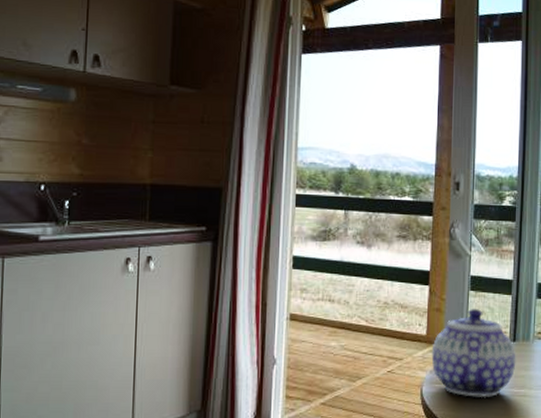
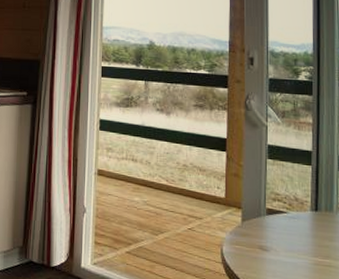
teapot: present [431,309,516,398] -> none [231,176,319,264]

